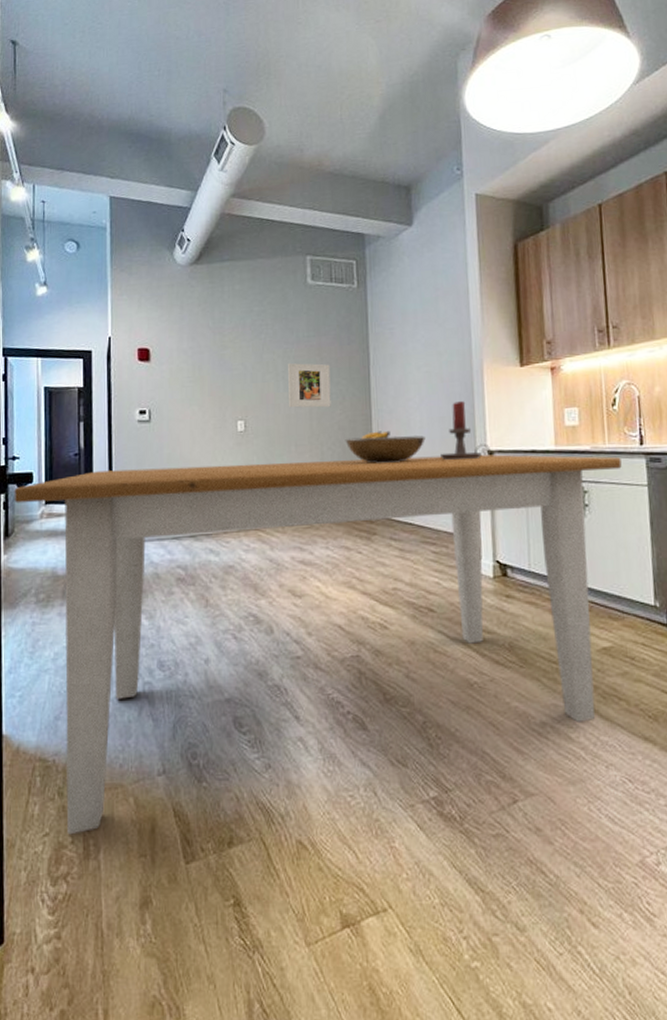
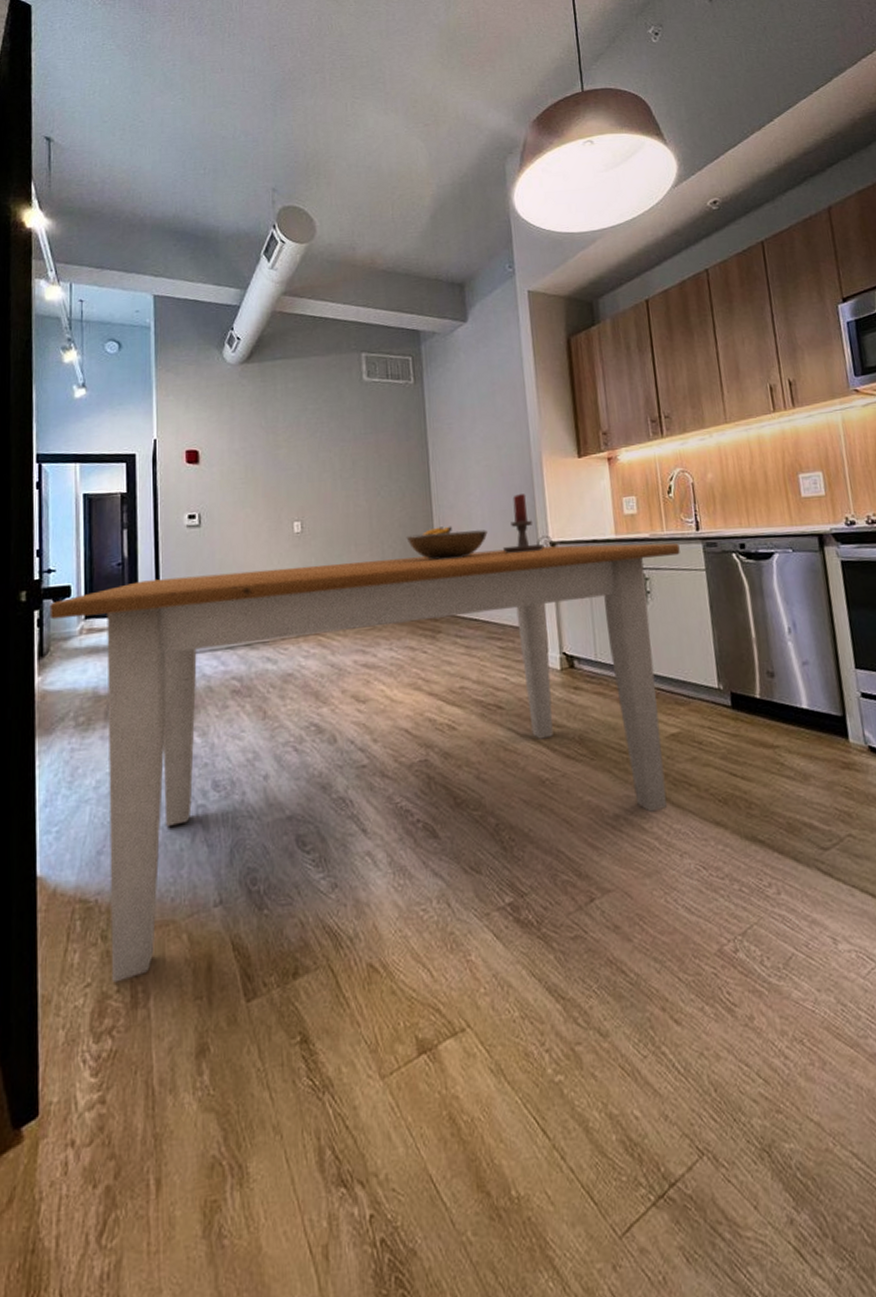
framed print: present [288,363,331,408] -> none [345,460,391,507]

